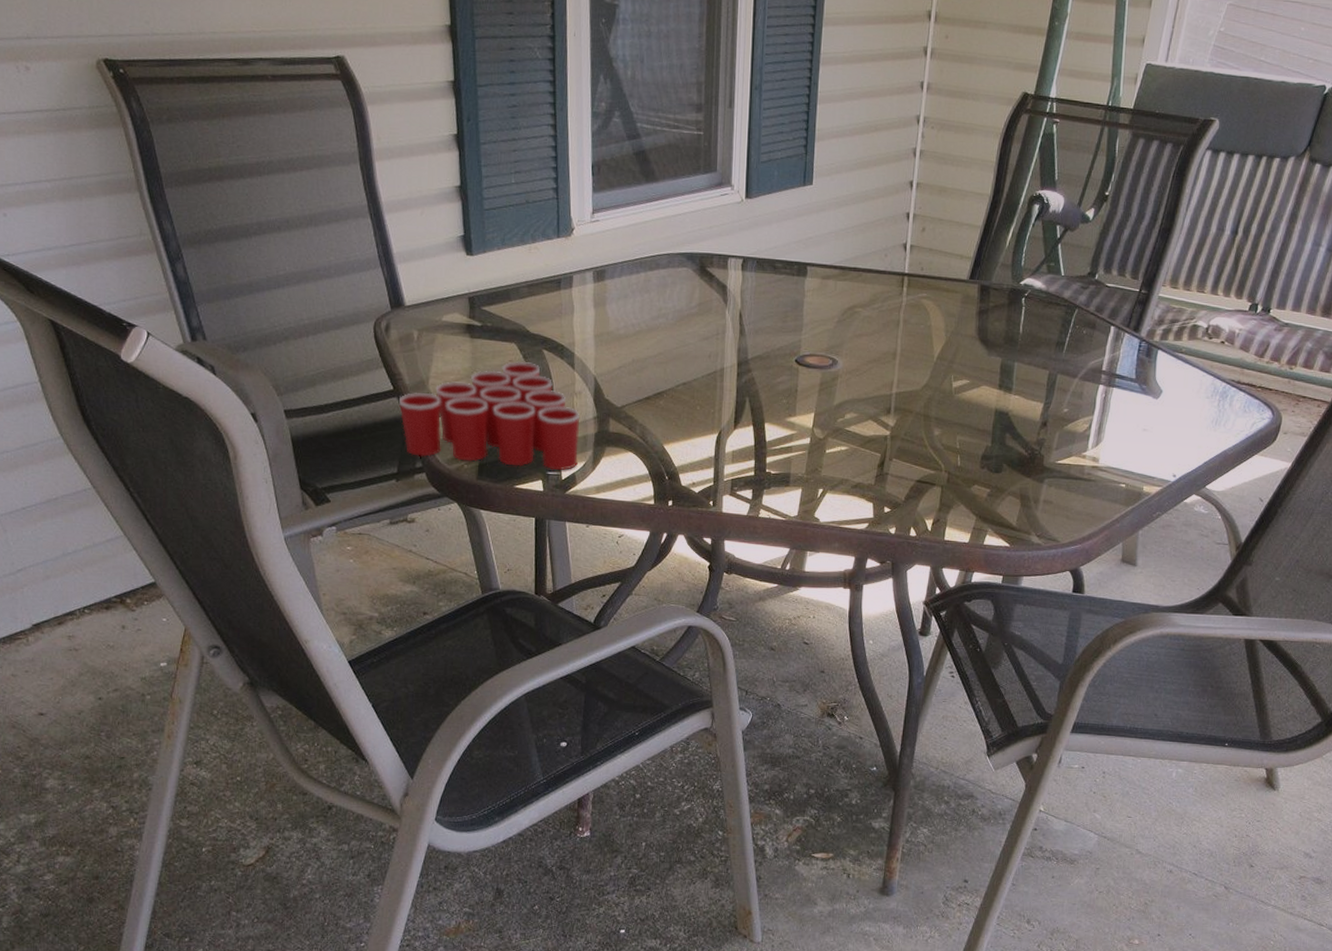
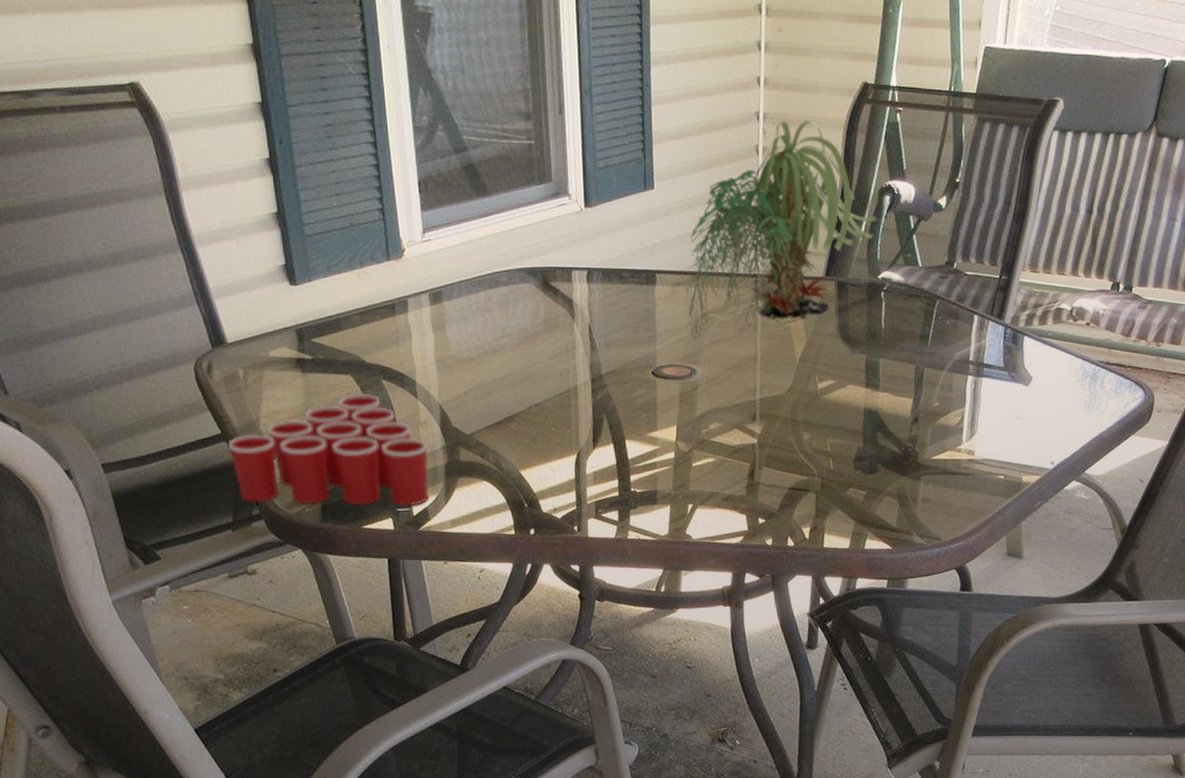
plant: none [831,125,1025,334] -> present [684,119,877,342]

